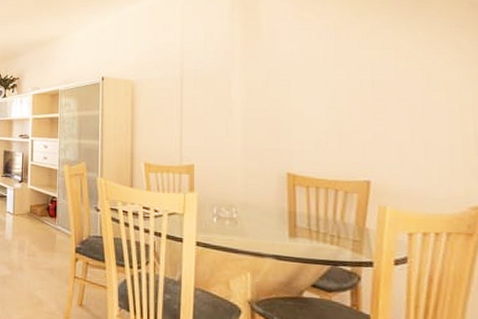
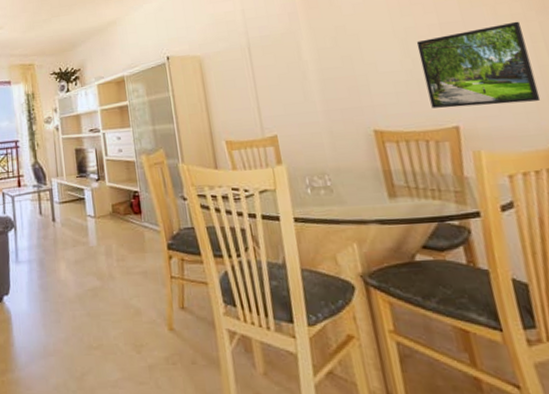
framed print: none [345,88,457,168] -> present [416,21,541,108]

